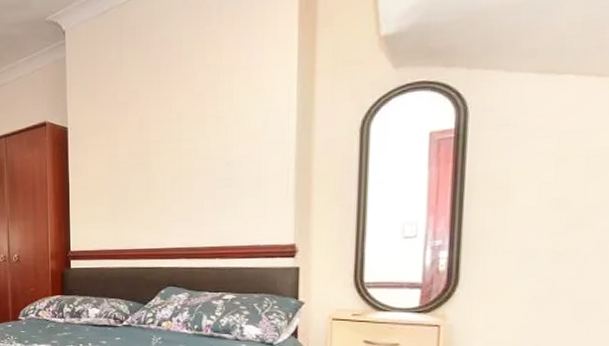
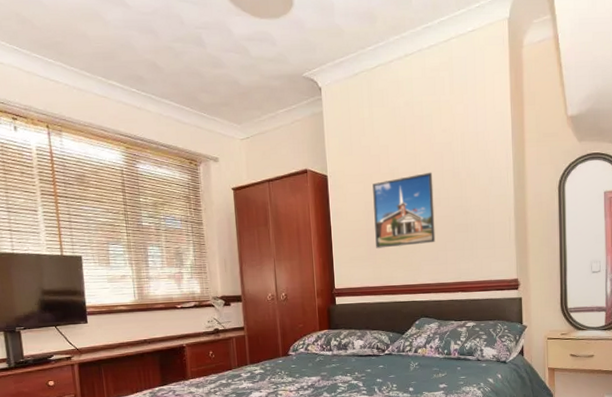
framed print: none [118,117,191,207] -> present [372,172,436,248]

